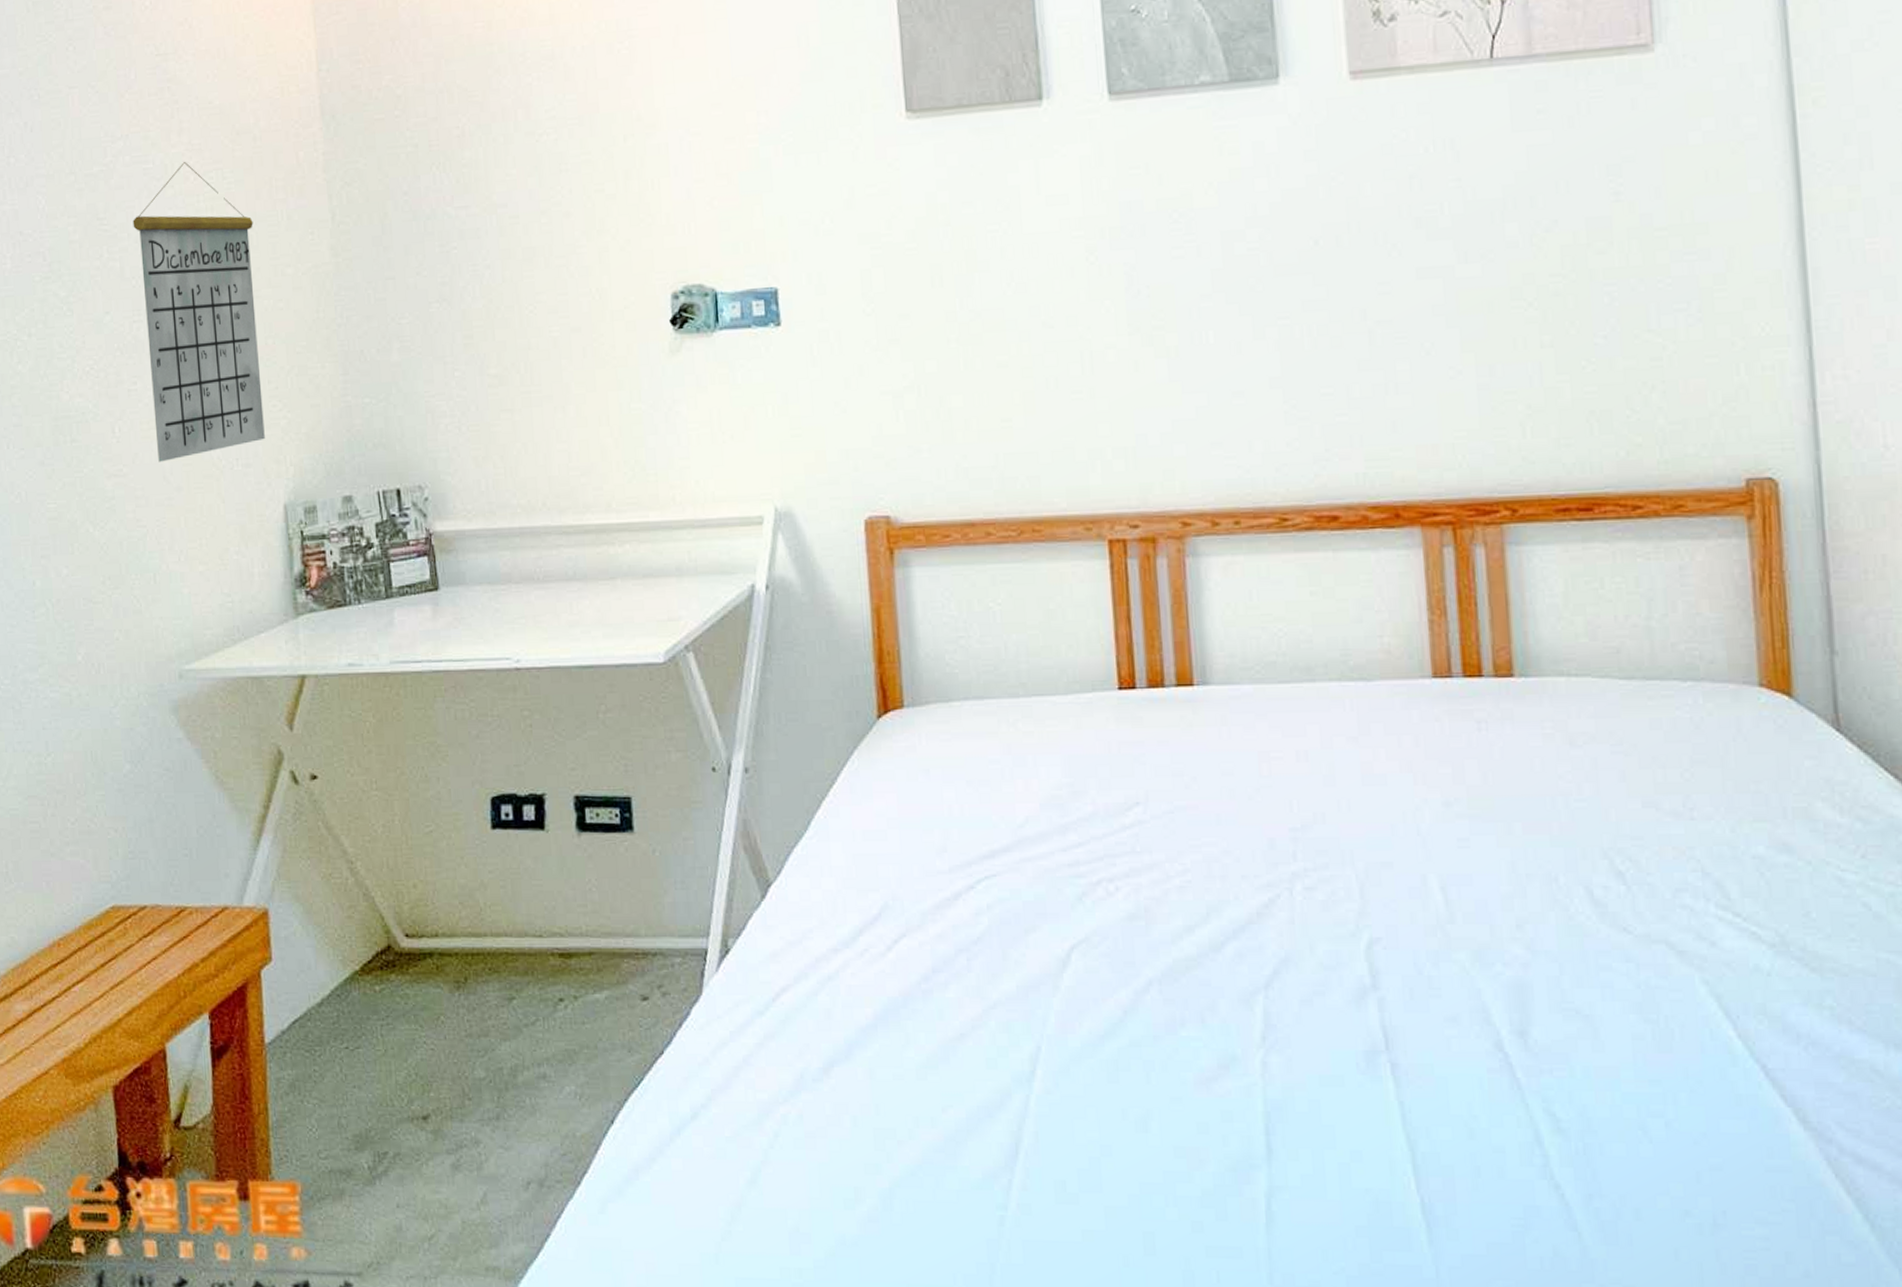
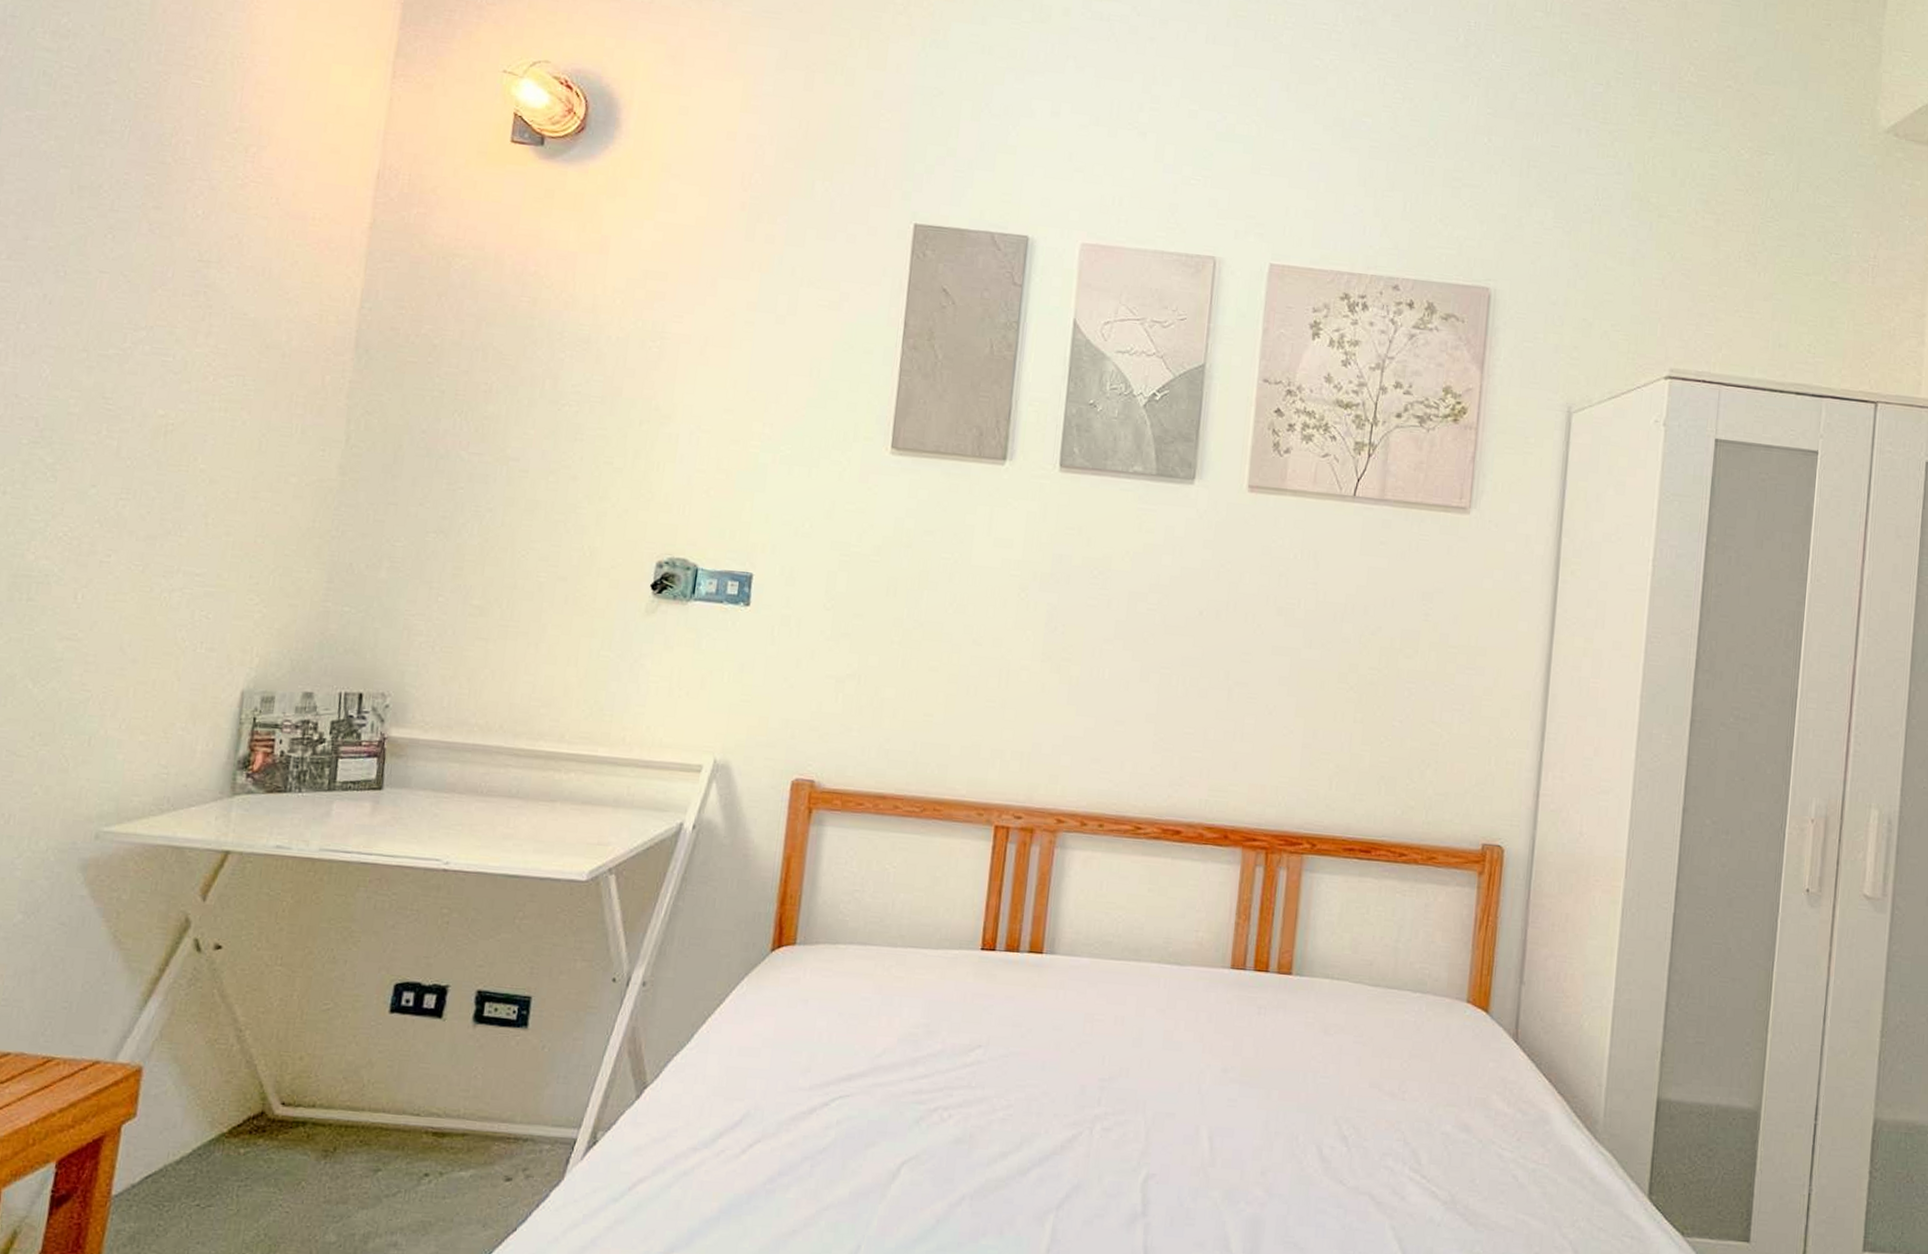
calendar: present [133,162,265,463] -> none [118,362,266,634]

